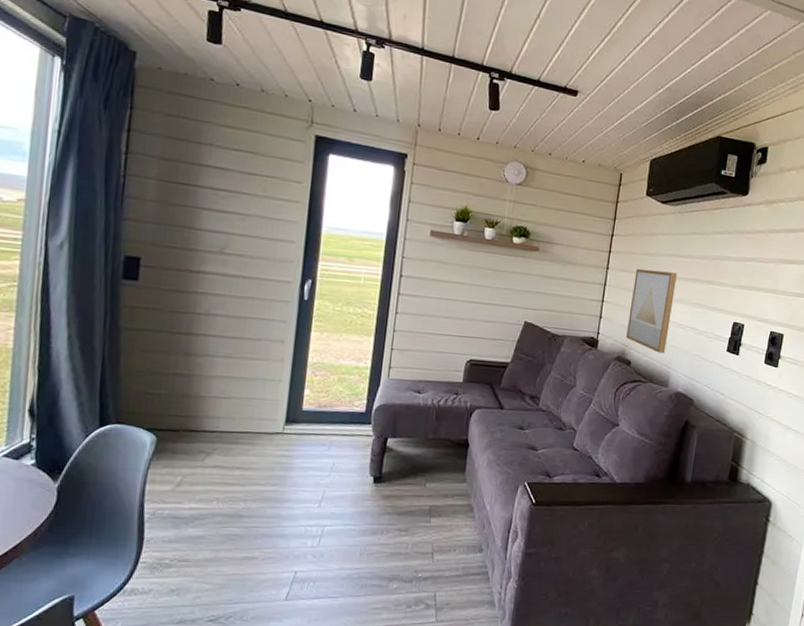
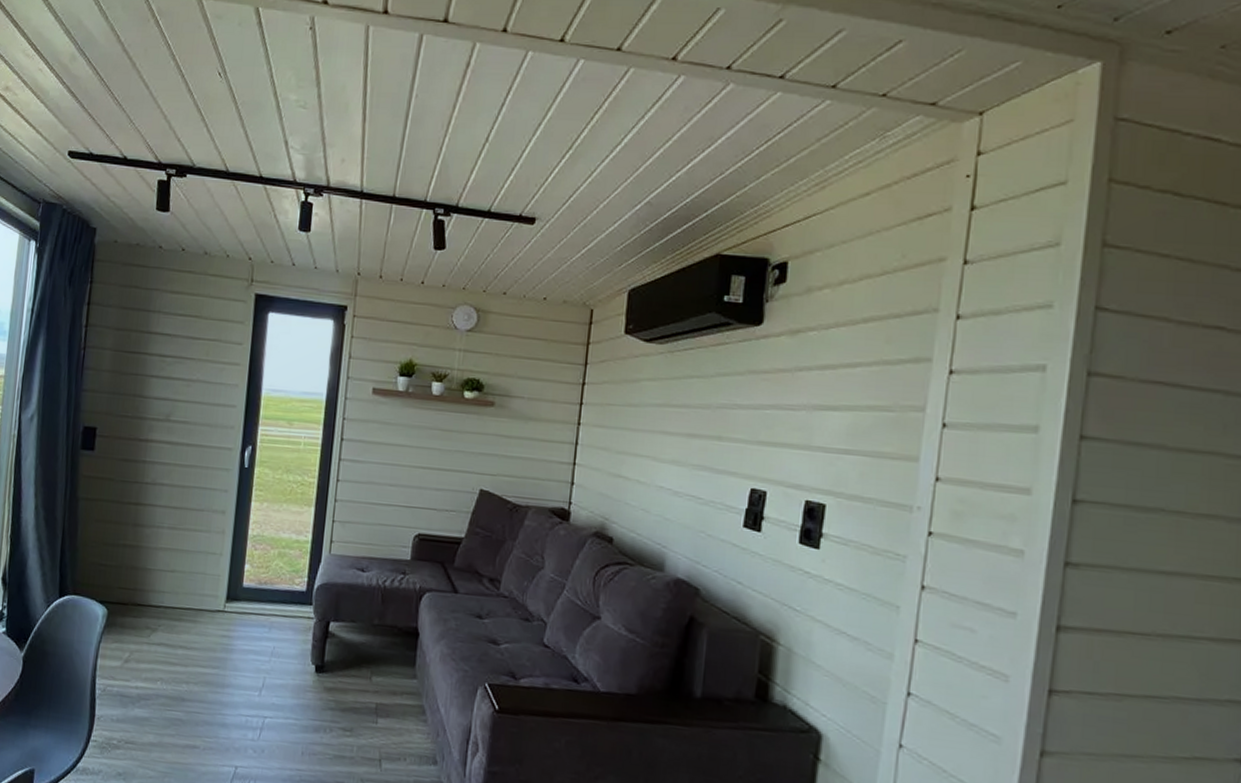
wall art: present [626,268,677,354] -> none [606,422,669,529]

